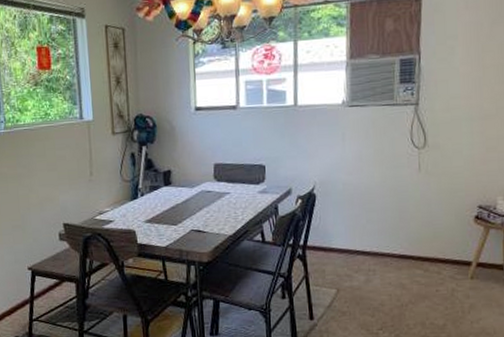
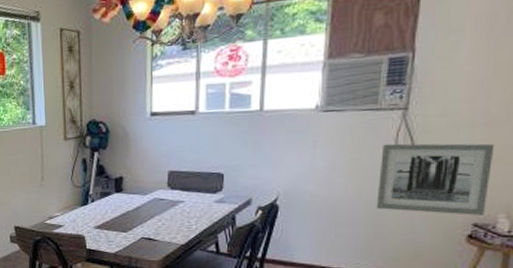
wall art: none [399,134,490,199] -> present [376,143,495,215]

